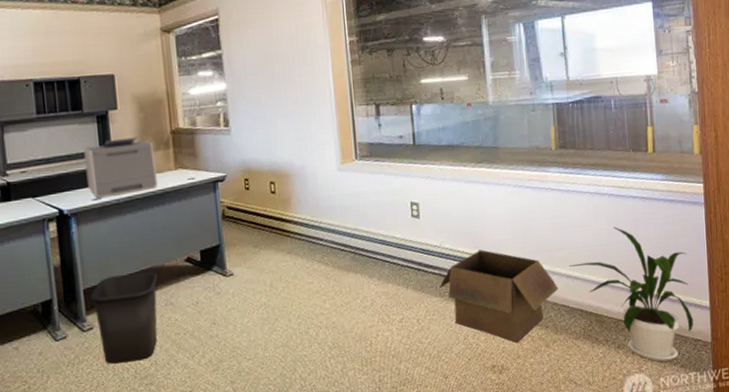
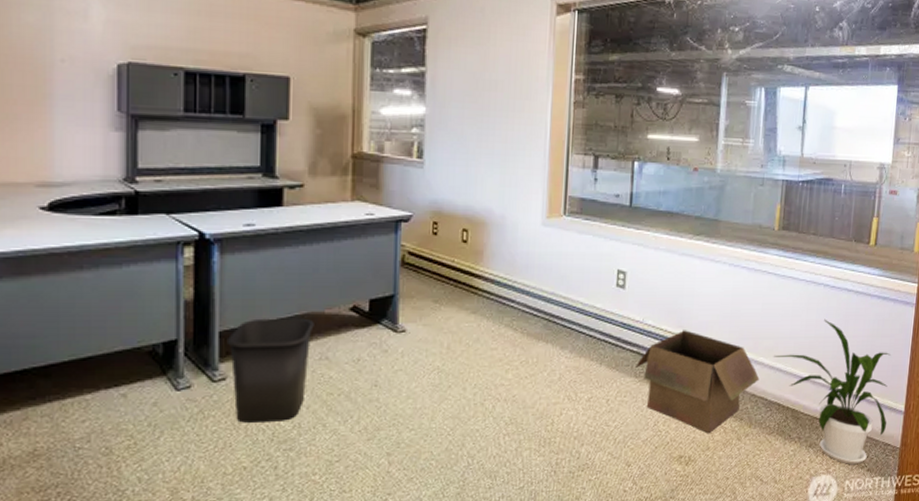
printer: present [84,137,158,199] -> none [239,155,329,225]

